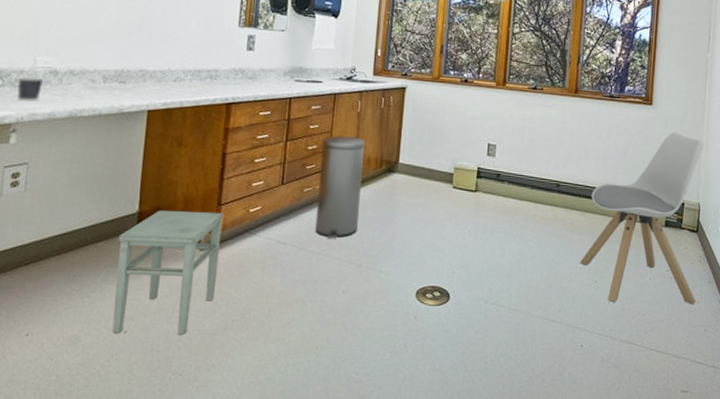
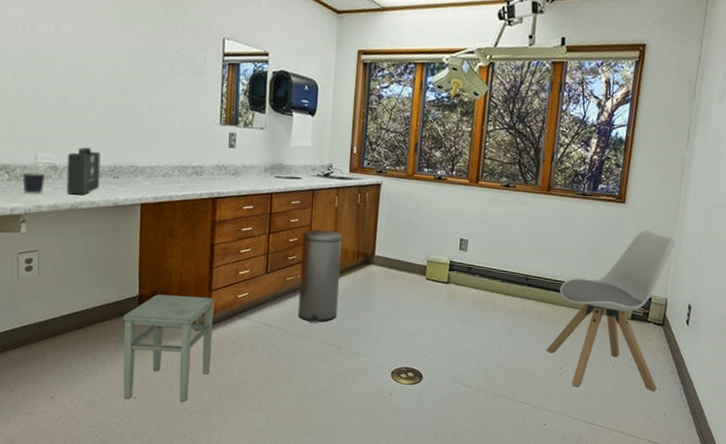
first-aid kit: none [65,50,107,102] -> present [66,147,101,196]

